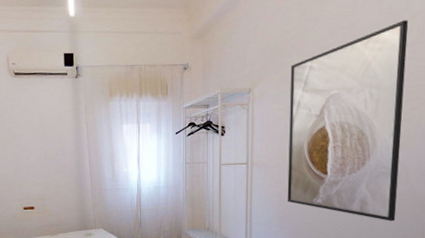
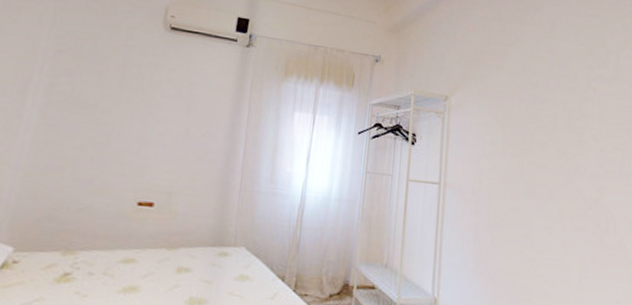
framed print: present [287,20,409,221] -> none [484,55,607,281]

